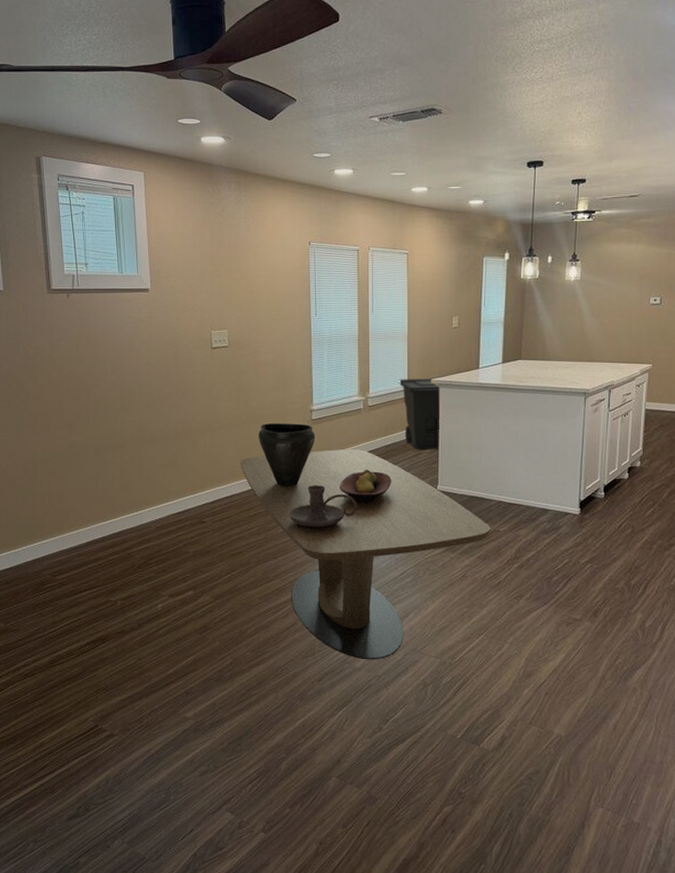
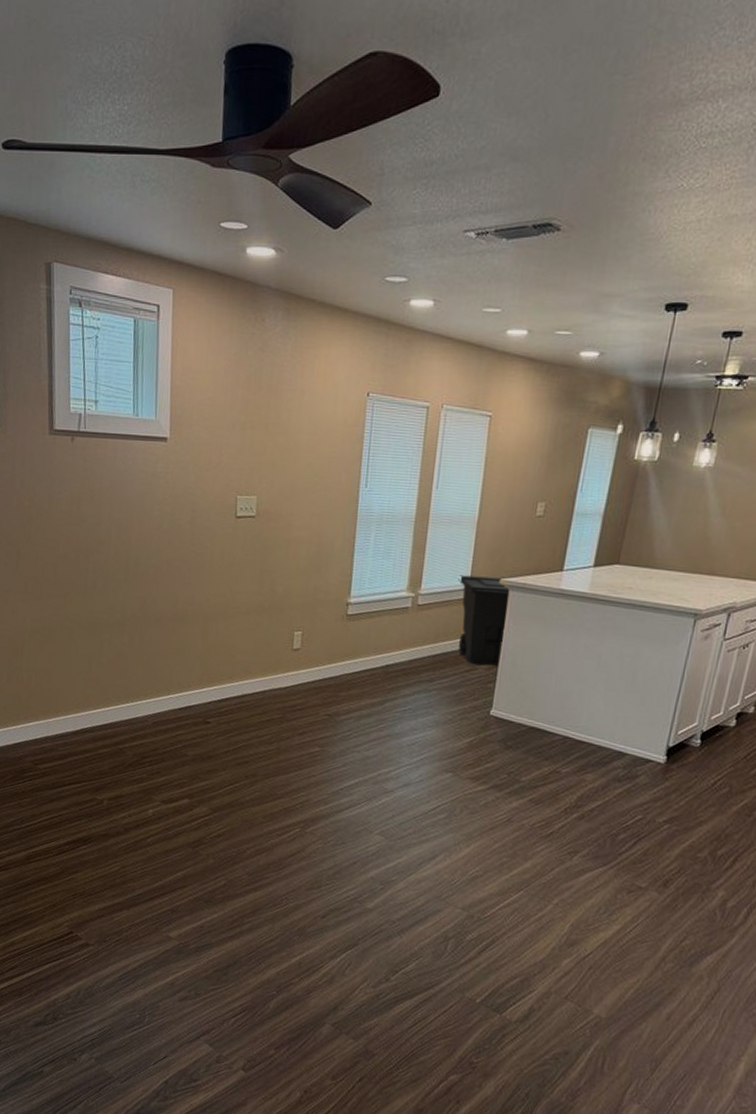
dining table: present [239,449,491,660] -> none [256,652,550,903]
vase: present [258,423,316,486] -> none [281,614,350,692]
candle holder: present [290,485,357,528] -> none [308,693,391,744]
fruit bowl: present [339,469,392,504] -> none [370,680,436,722]

